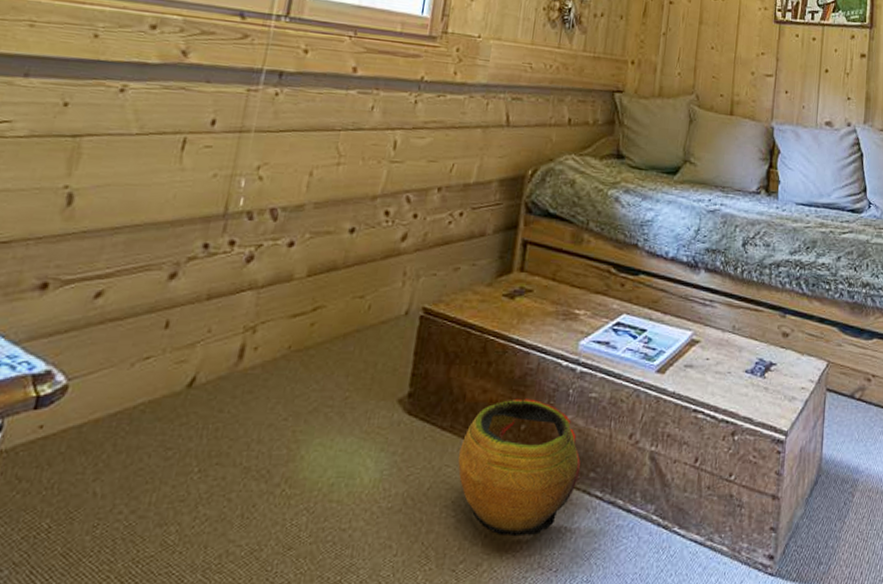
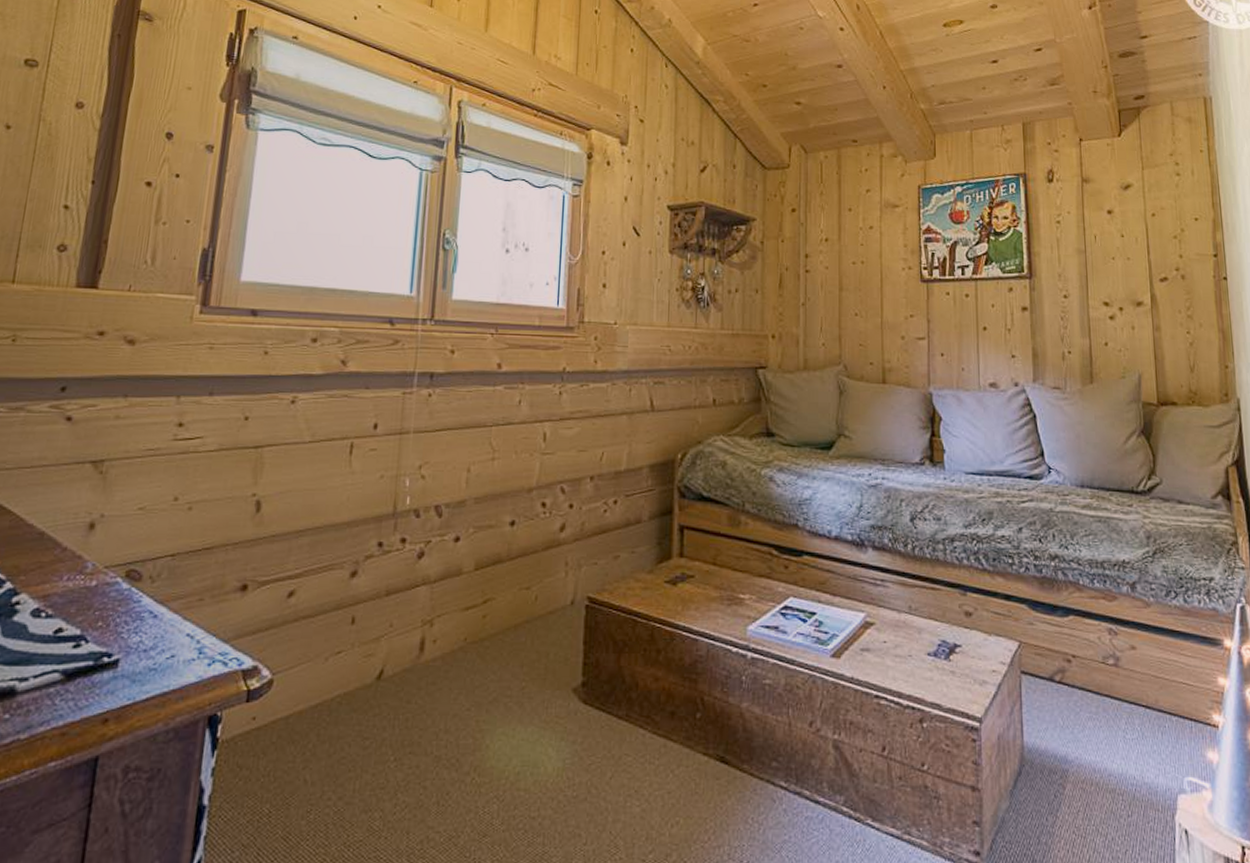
clay pot: present [458,398,581,537] -> none [637,686,762,827]

